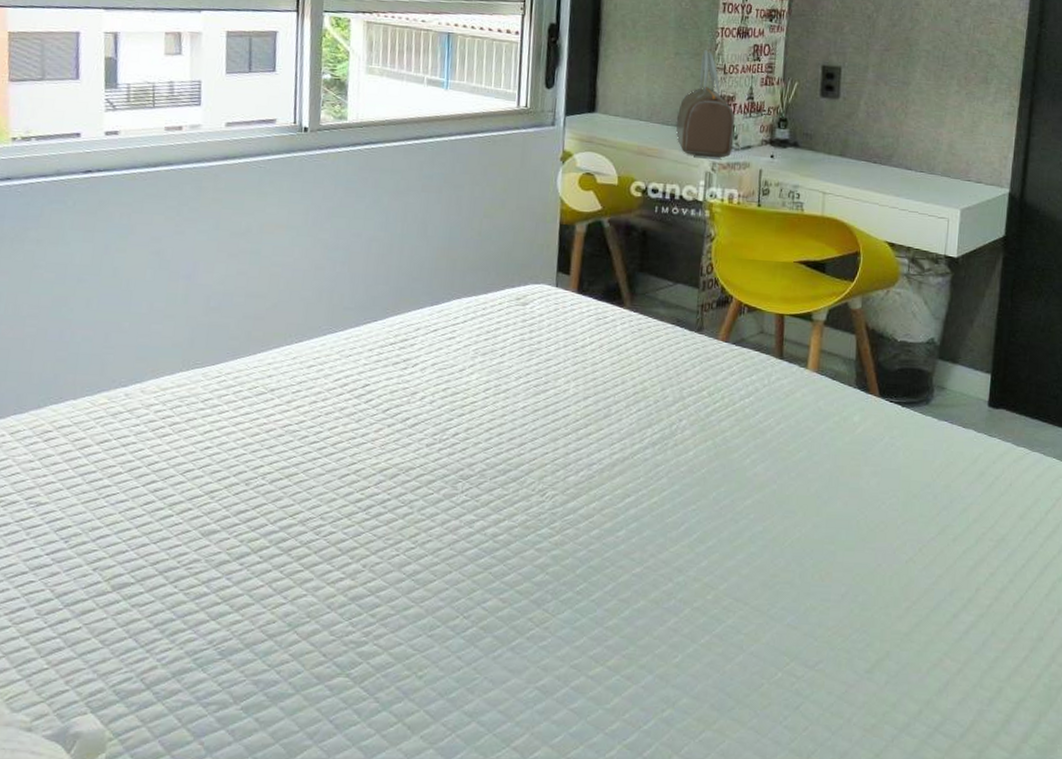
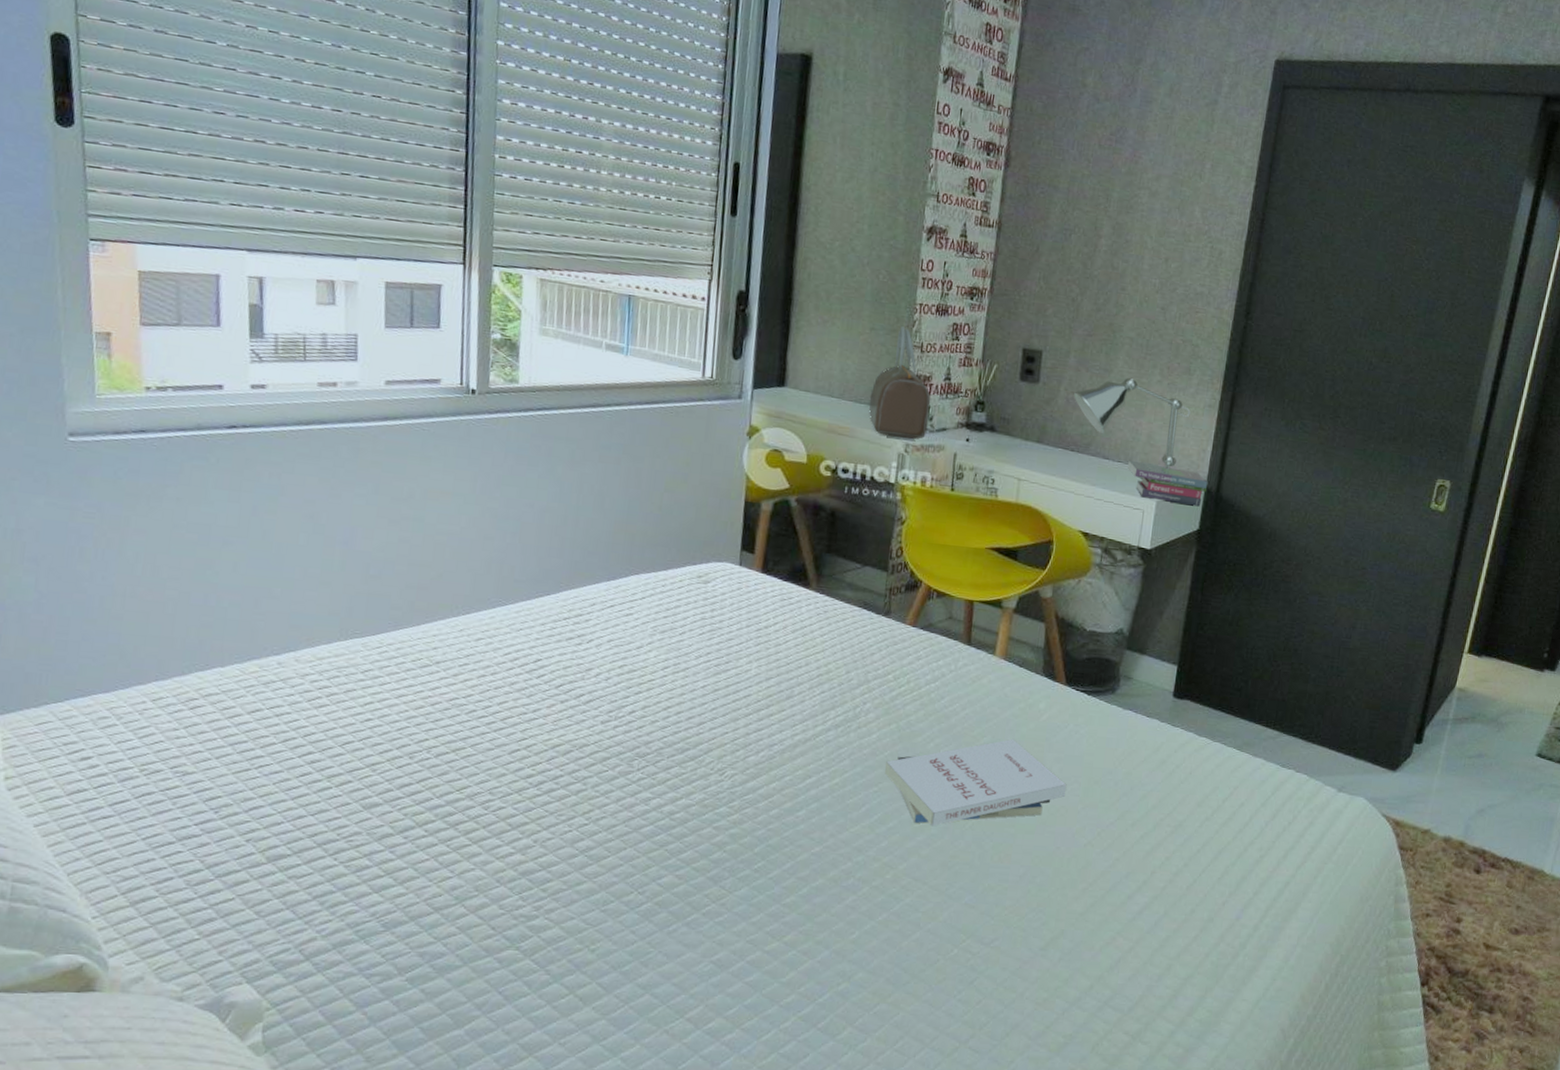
books: none [703,453,885,545] -> present [885,738,1067,827]
desk lamp: none [873,89,990,188] -> present [1073,377,1191,479]
books: none [929,170,1012,213] -> present [1127,460,1208,507]

